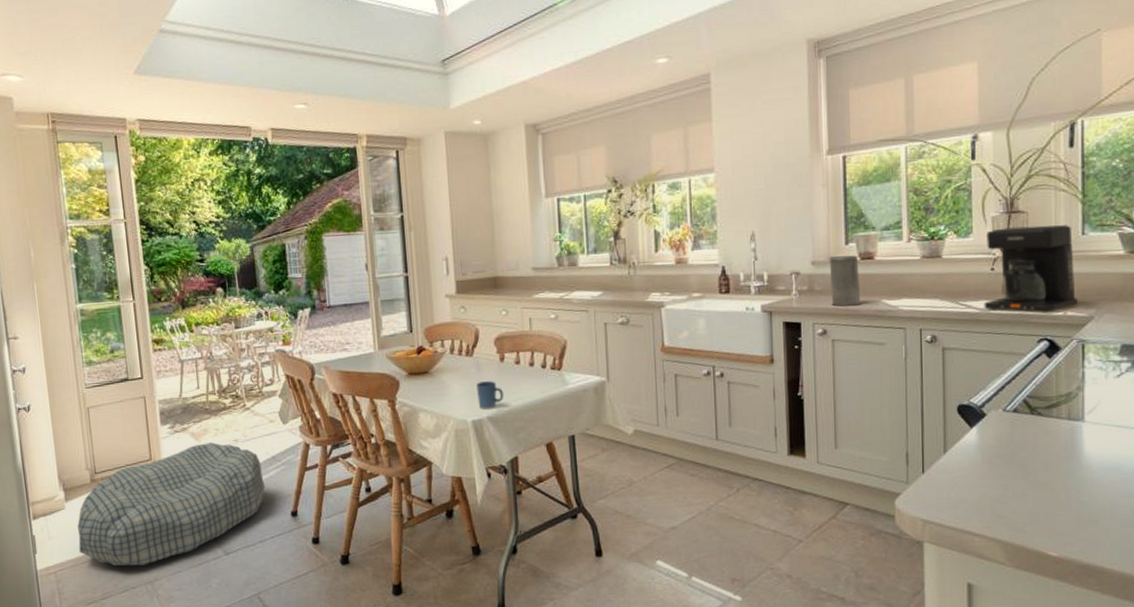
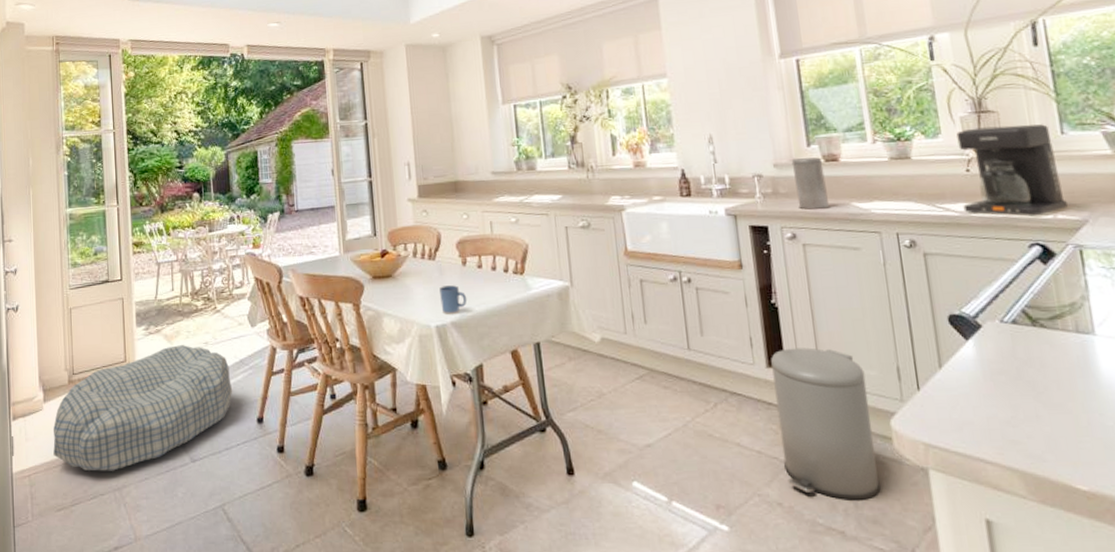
pedal bin: none [793,436,880,571] -> present [771,347,881,500]

